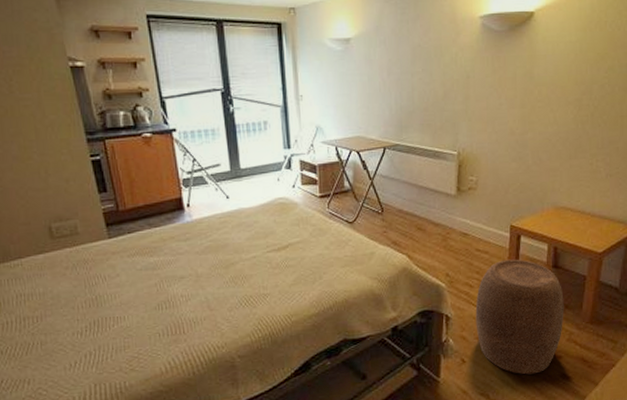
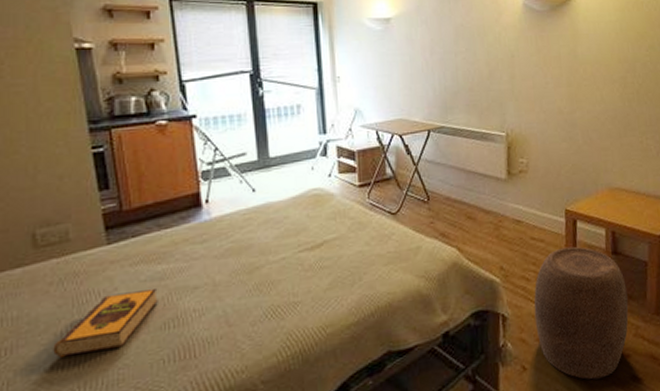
hardback book: none [72,277,152,326] -> present [53,289,158,358]

